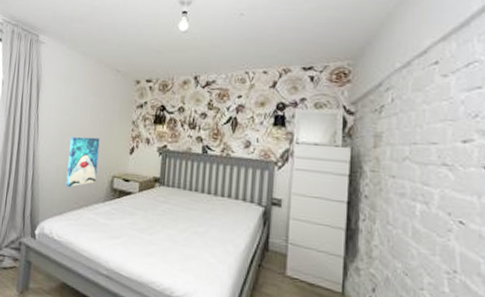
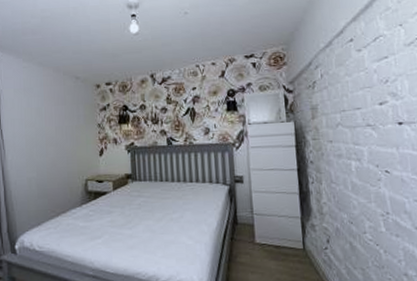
wall art: present [65,136,100,188] -> none [38,145,70,198]

